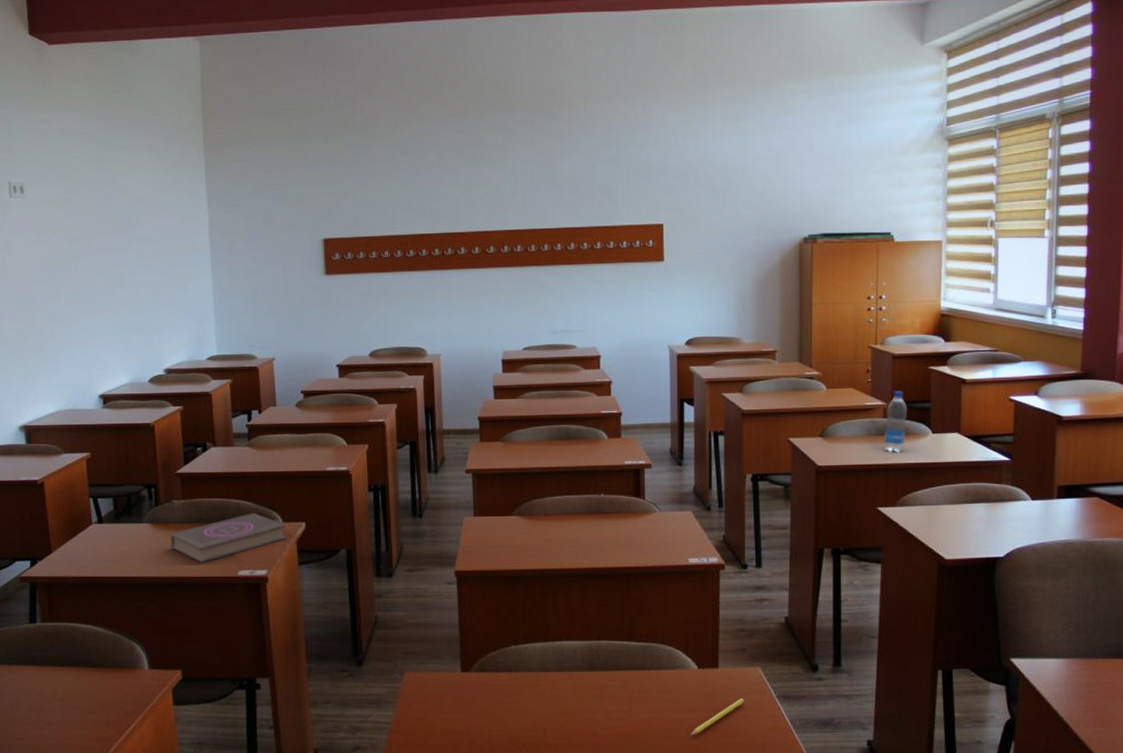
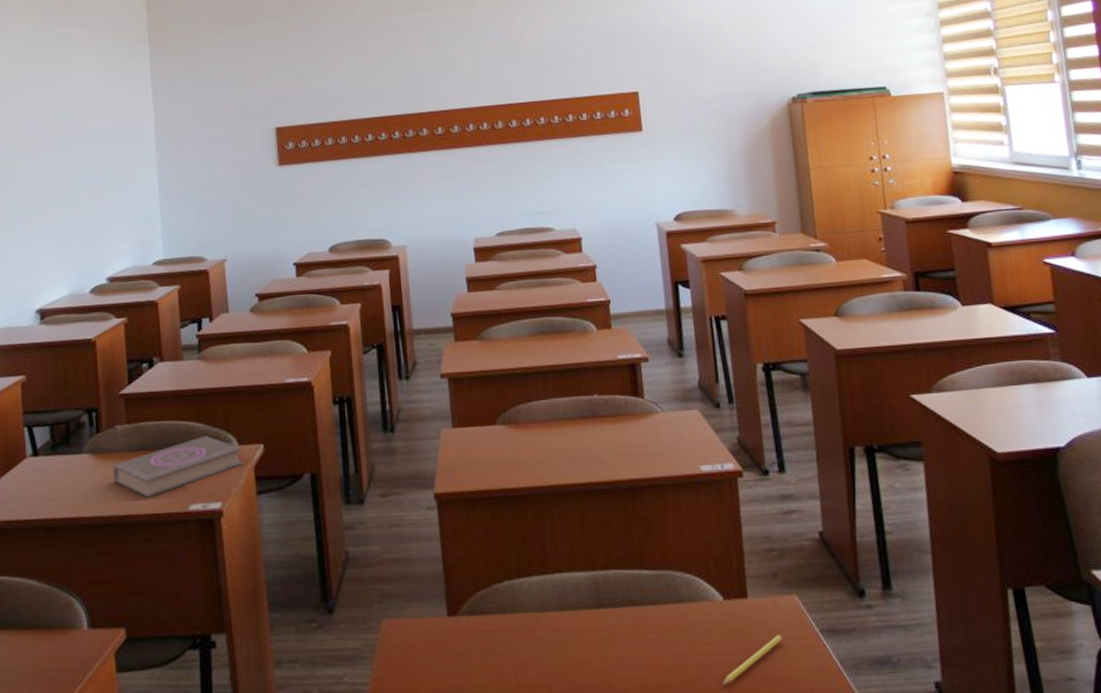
bottle: present [883,391,908,453] -> none [906,259,932,331]

